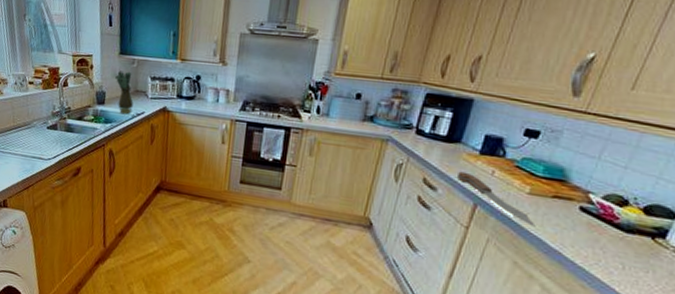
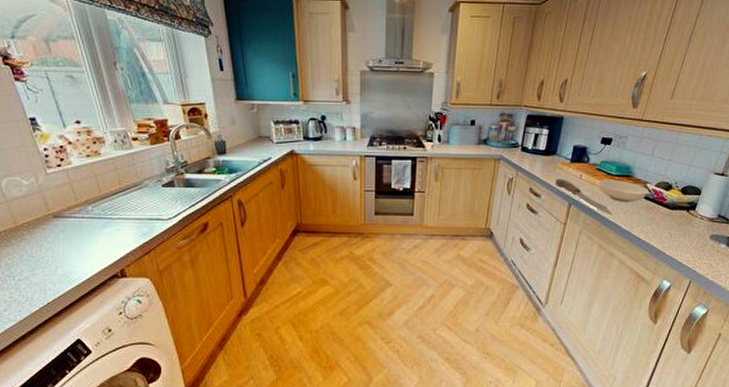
vase: present [115,70,134,114] -> none [234,117,258,161]
bowl: none [517,180,593,215] -> present [598,179,650,202]

